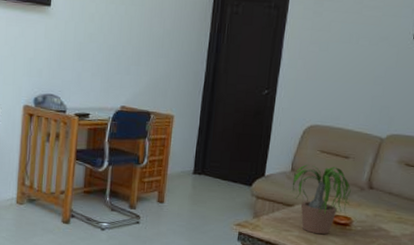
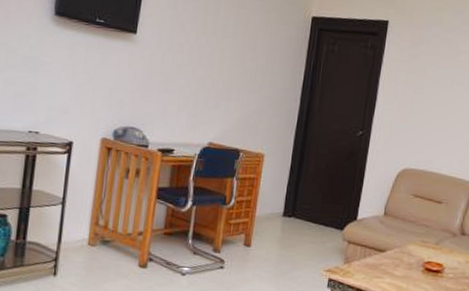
potted plant: present [281,164,351,235] -> none [373,209,444,282]

